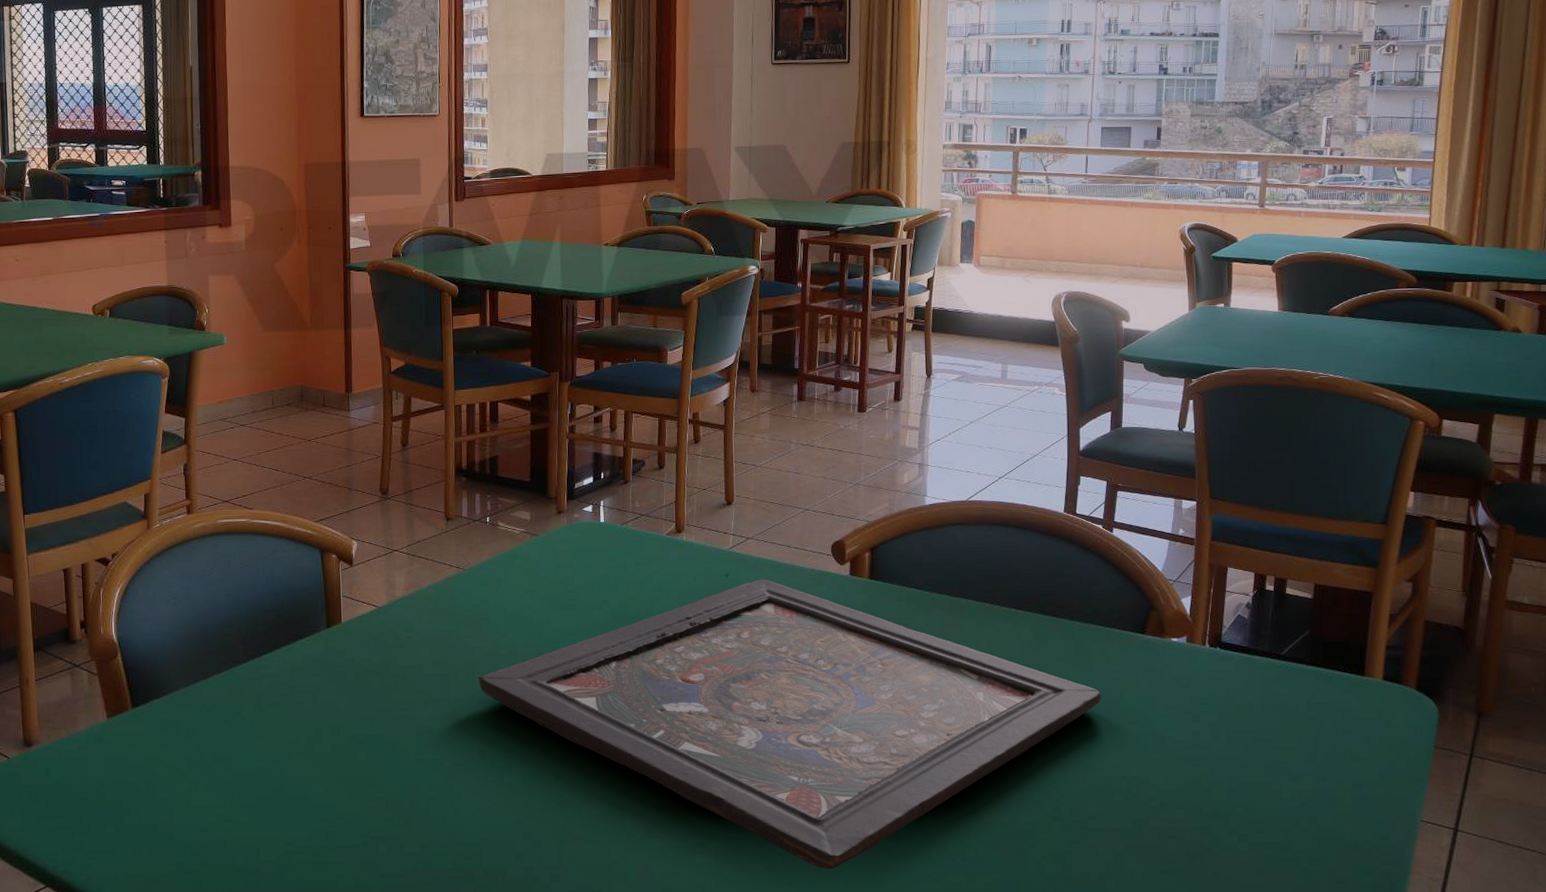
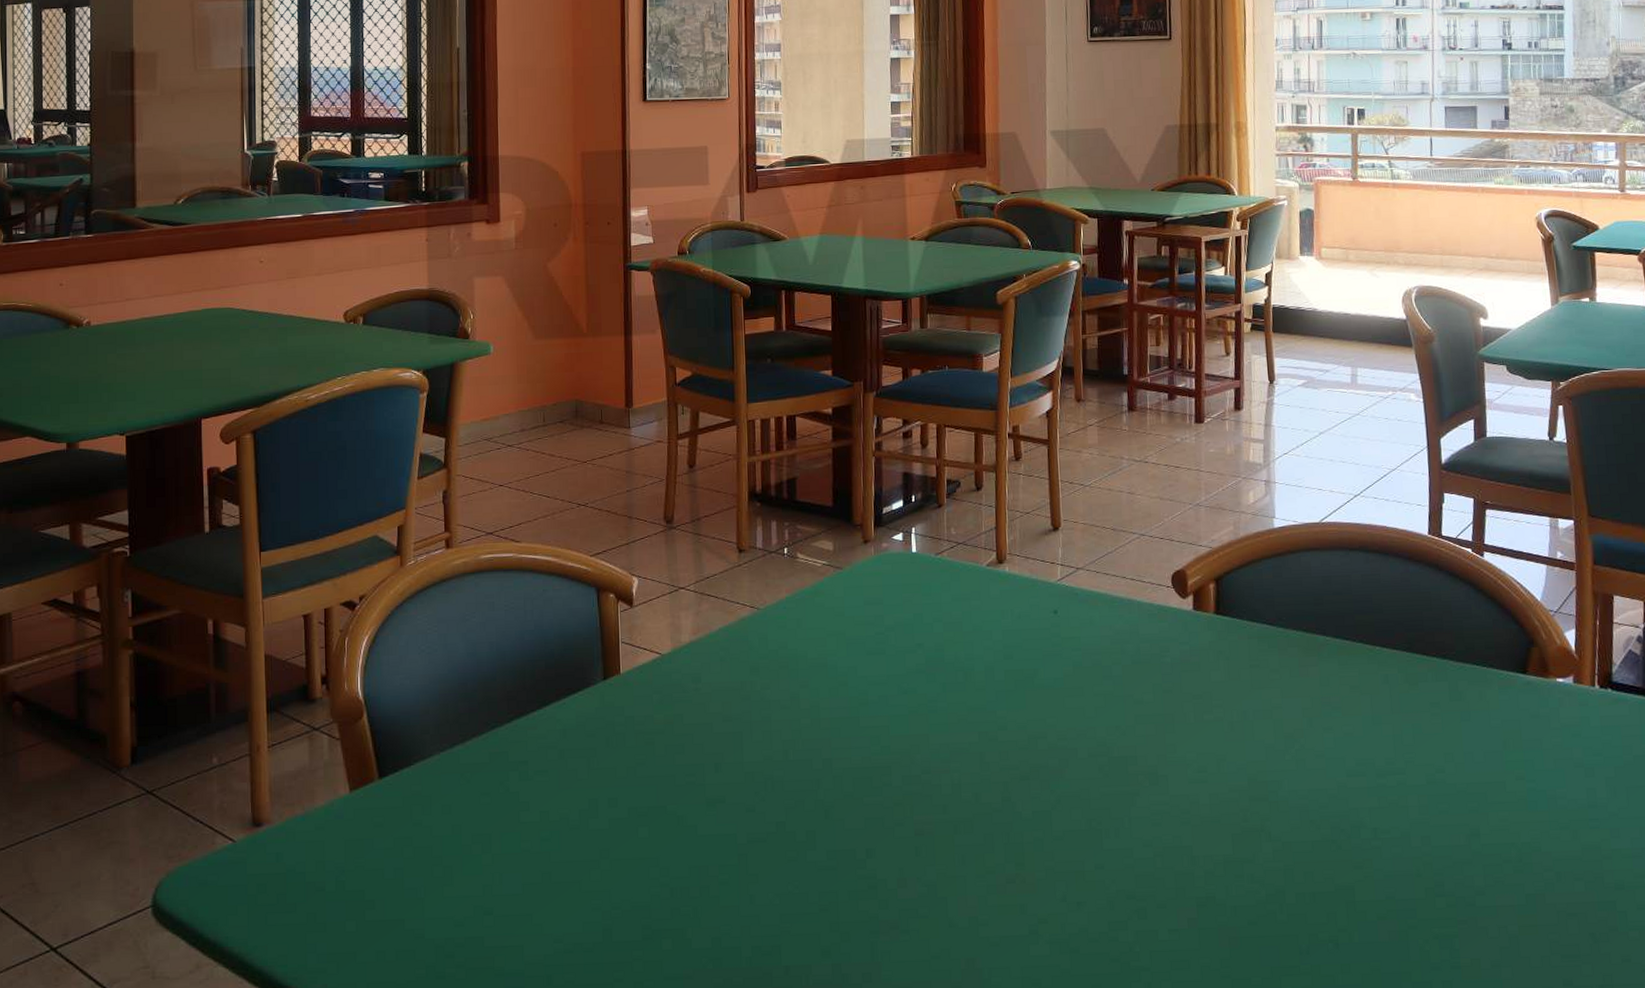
board game: present [478,579,1102,870] -> none [776,616,1483,961]

